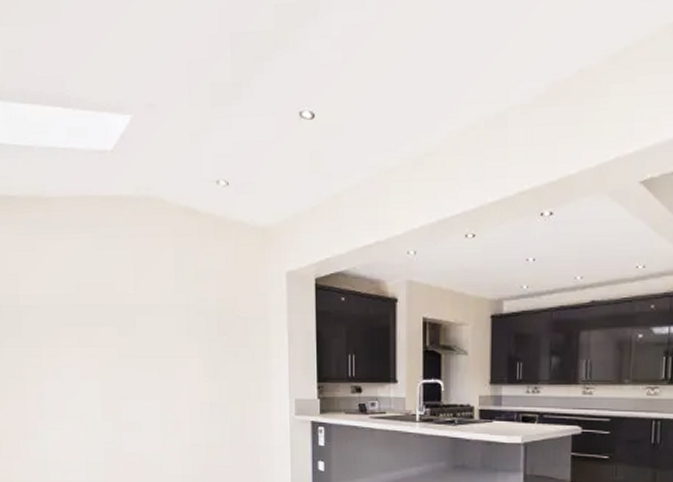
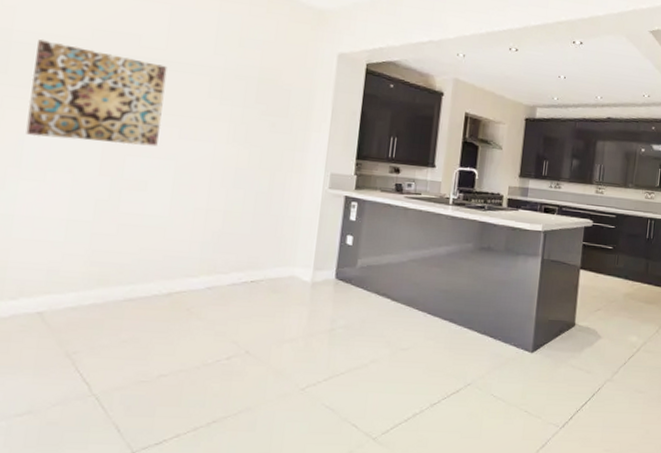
wall art: none [38,301,143,390] -> present [26,39,167,147]

